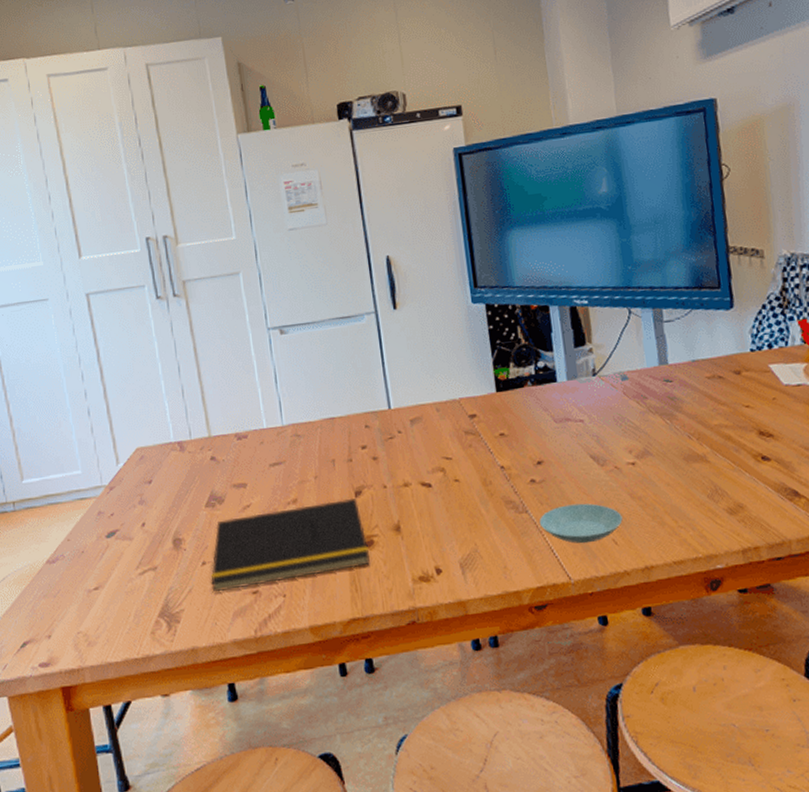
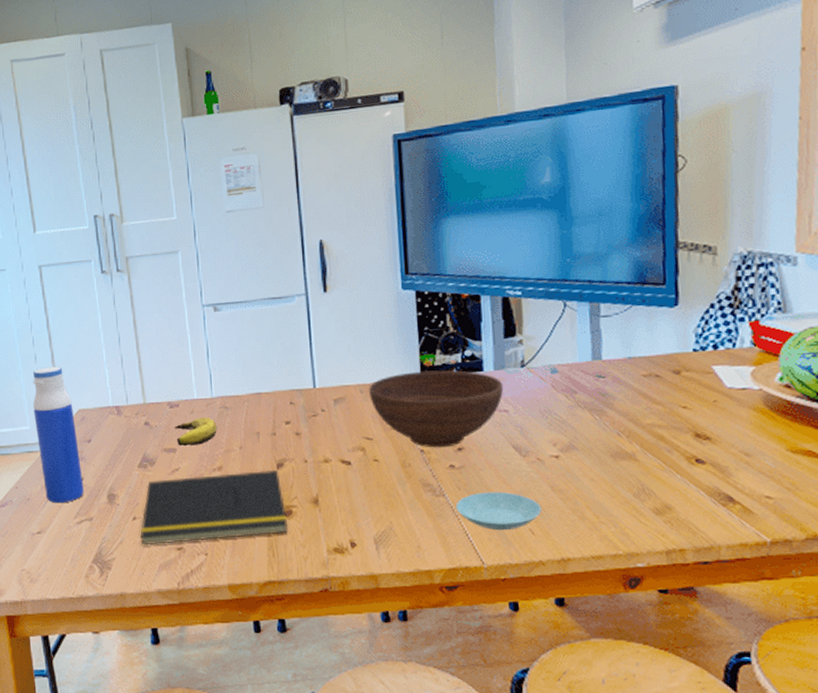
water bottle: none [83,402,146,554] -> present [33,366,84,504]
banana: none [243,446,290,481] -> present [174,417,217,447]
bowl: none [444,382,578,464] -> present [368,370,504,448]

